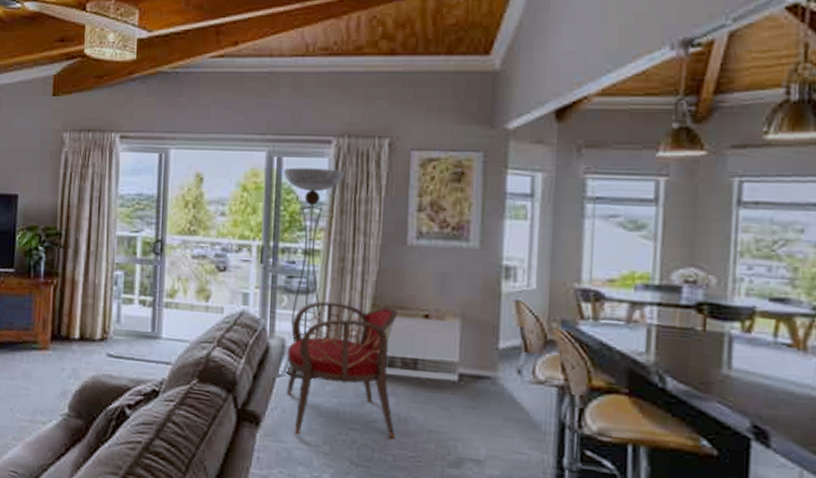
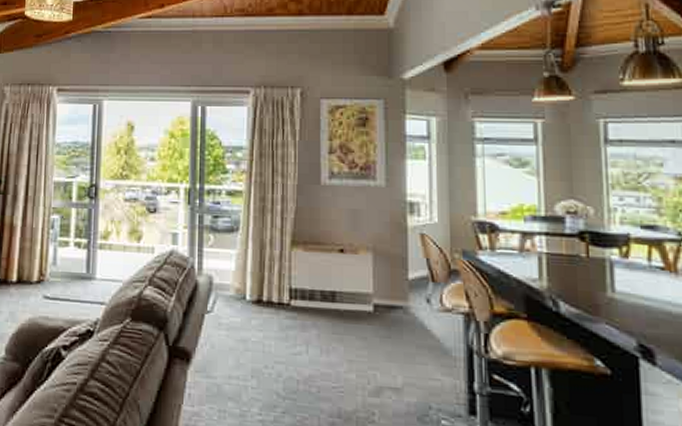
floor lamp: present [283,167,345,379] -> none [207,116,262,314]
armchair: present [287,301,398,439] -> none [214,239,319,371]

